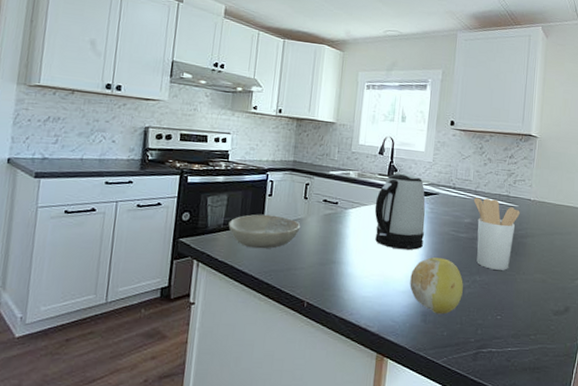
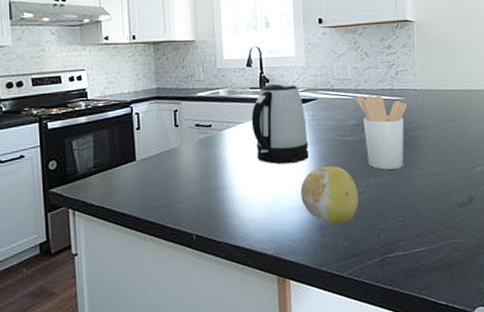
bowl: present [228,214,301,249] -> none [99,149,176,188]

